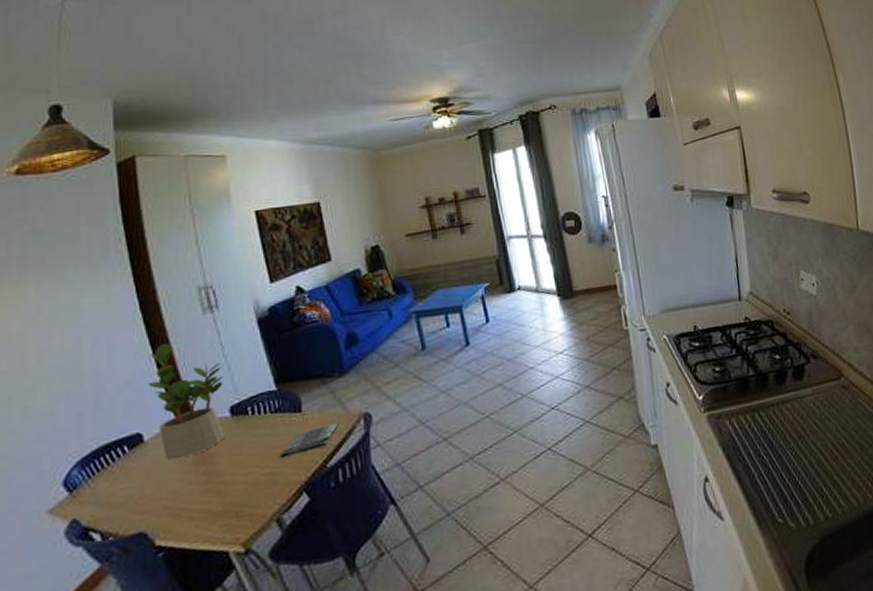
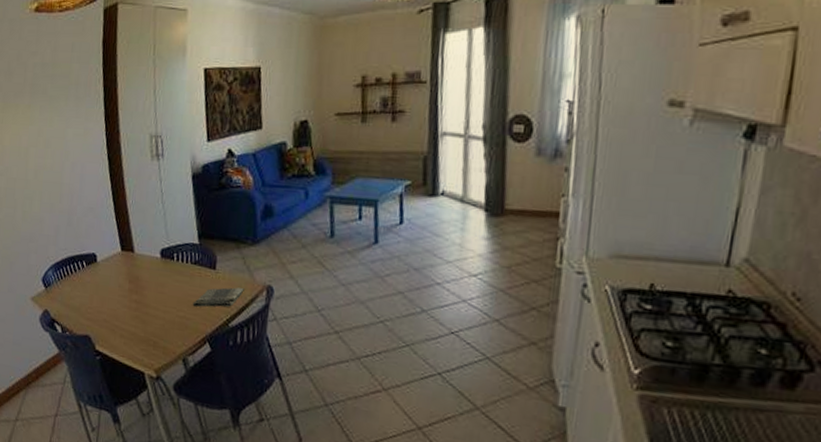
potted plant: present [148,342,225,460] -> none [105,180,160,284]

